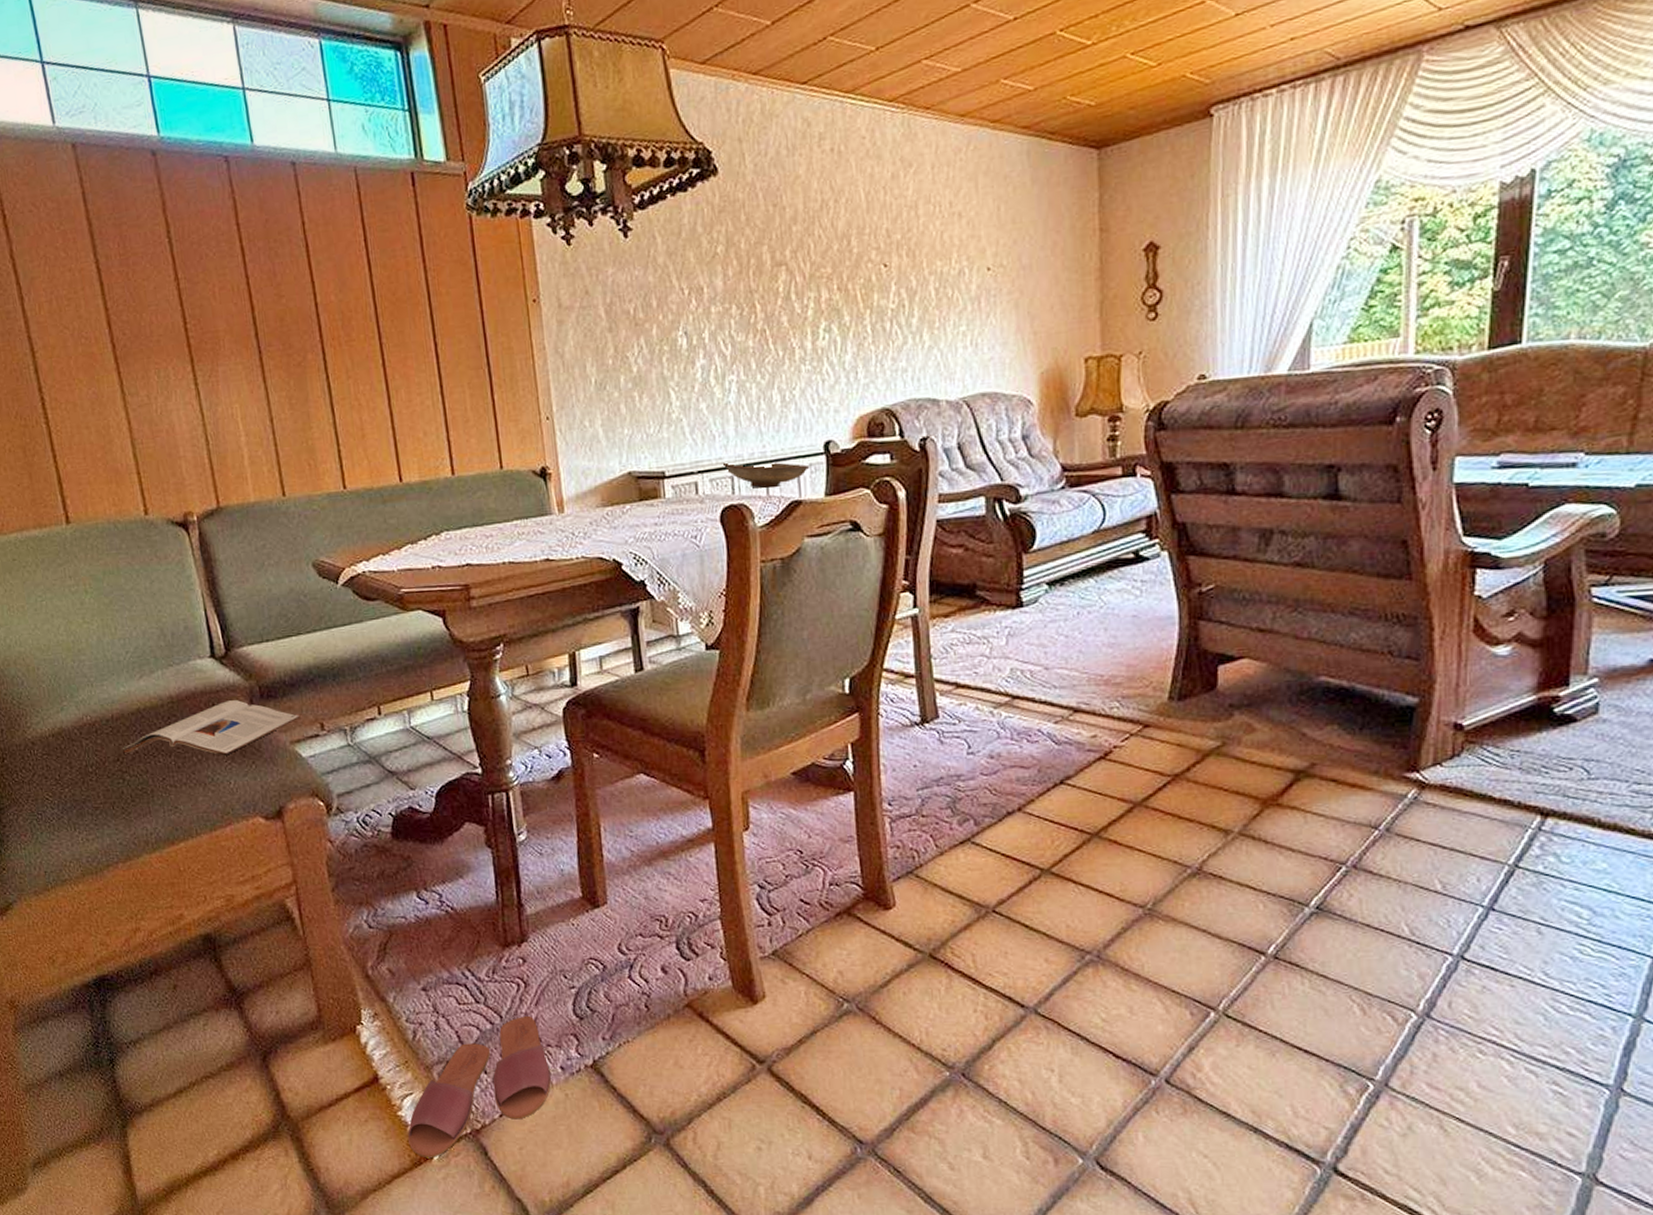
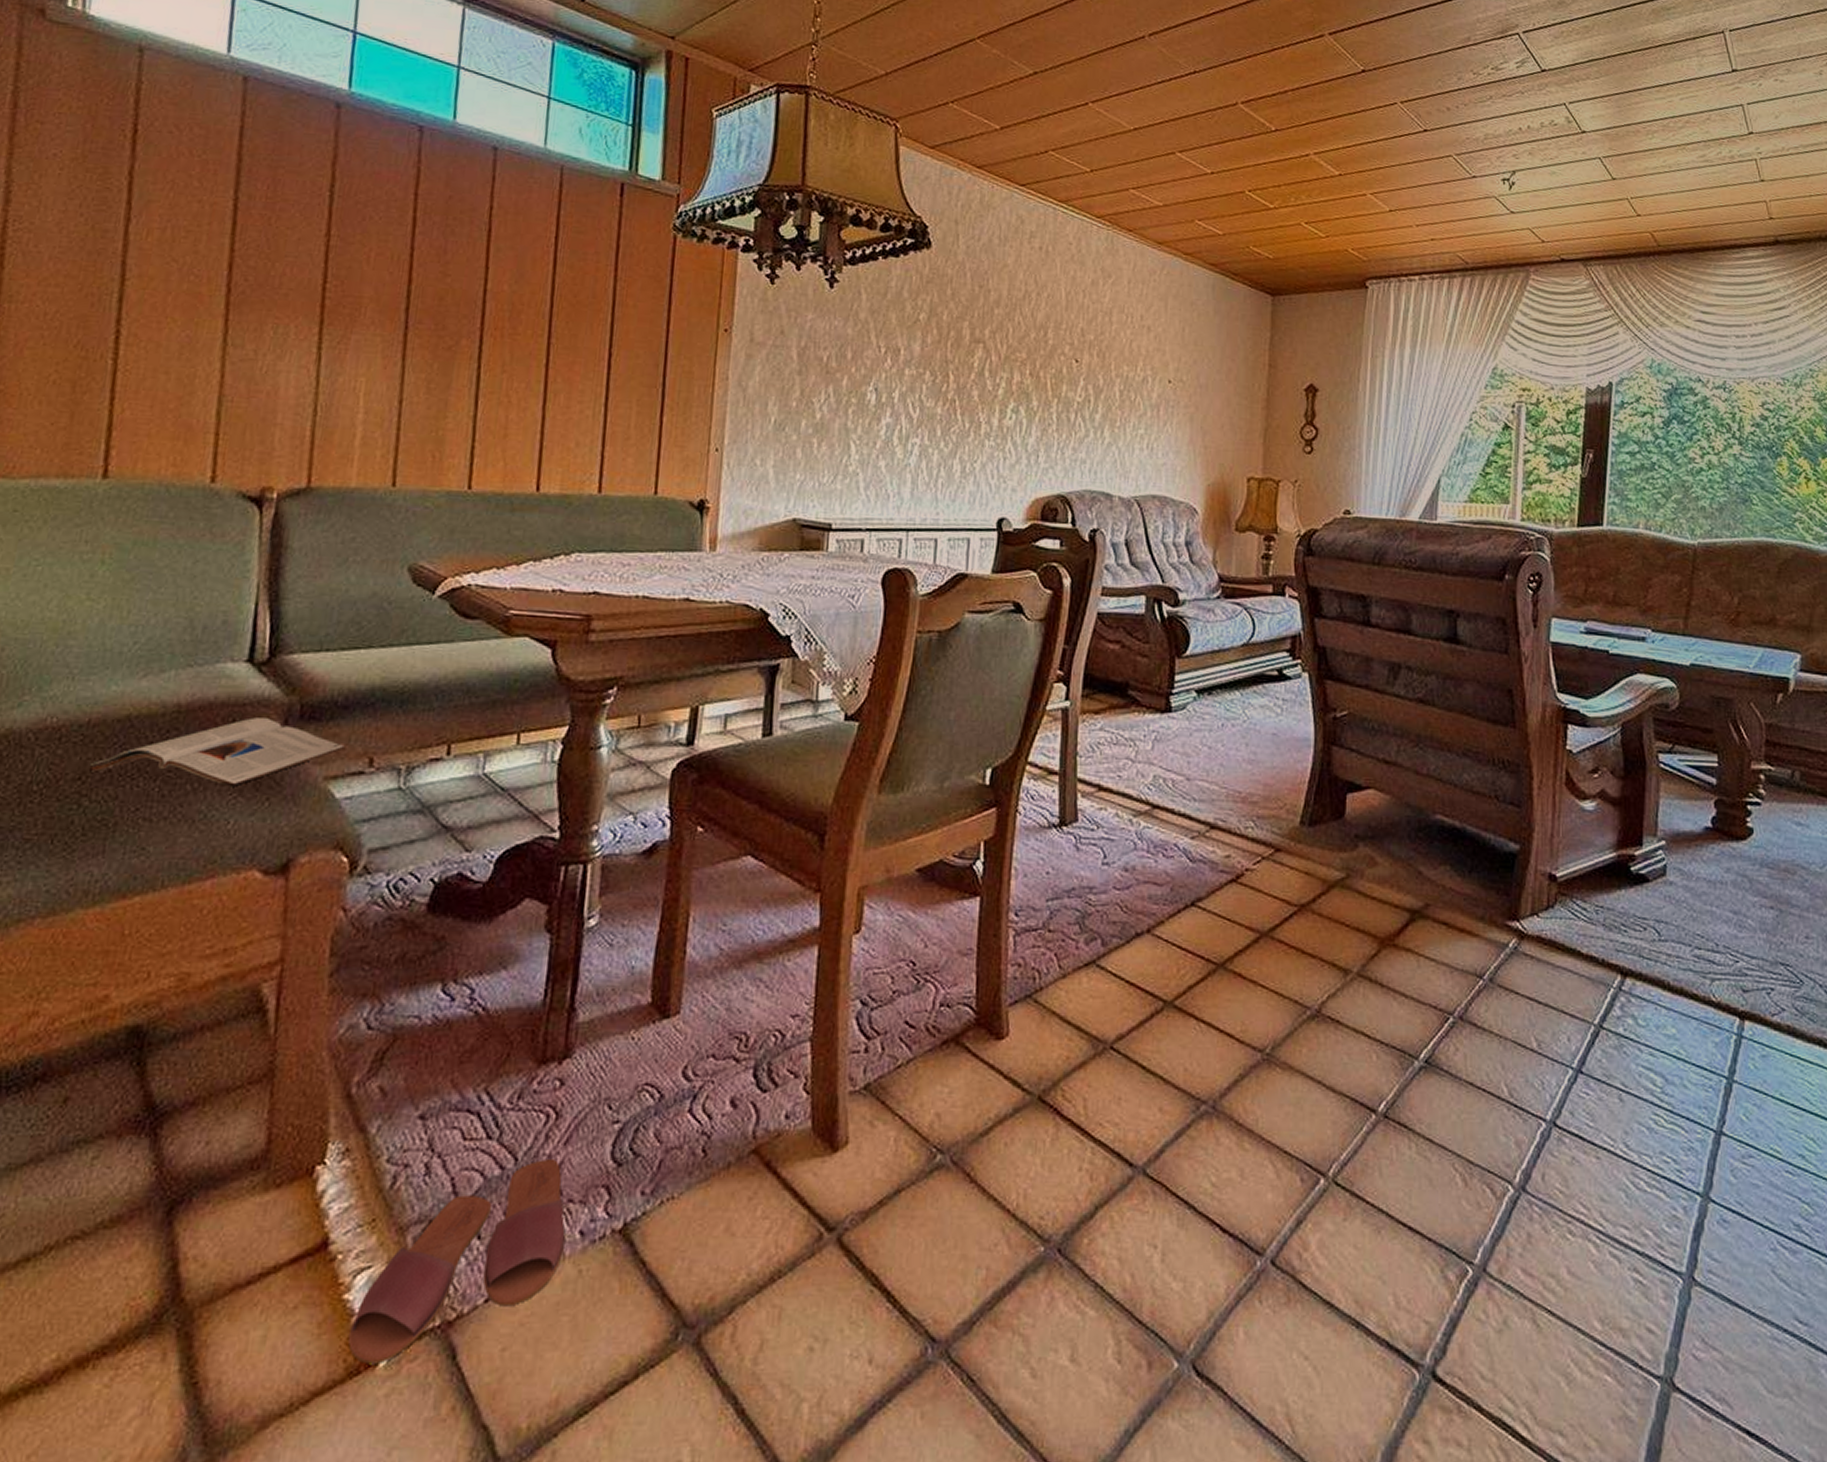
decorative bowl: present [722,461,810,489] -> none [892,524,981,558]

